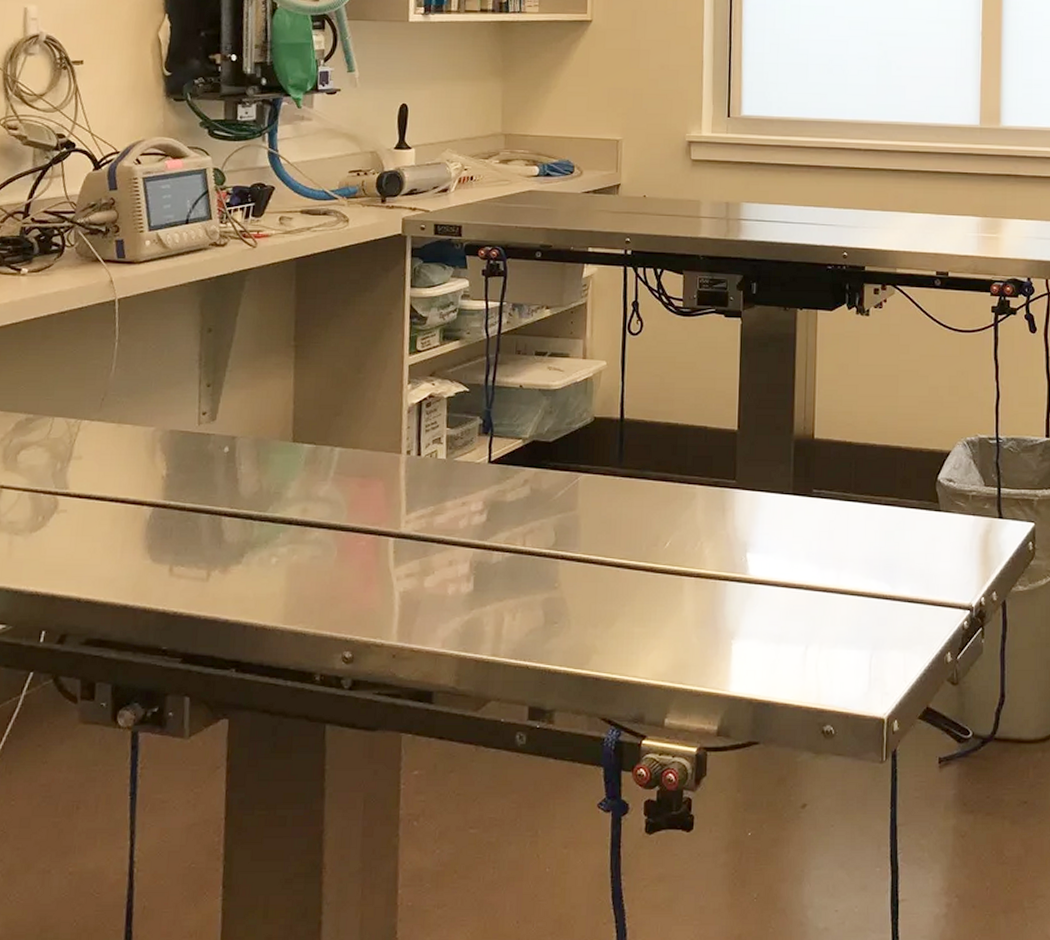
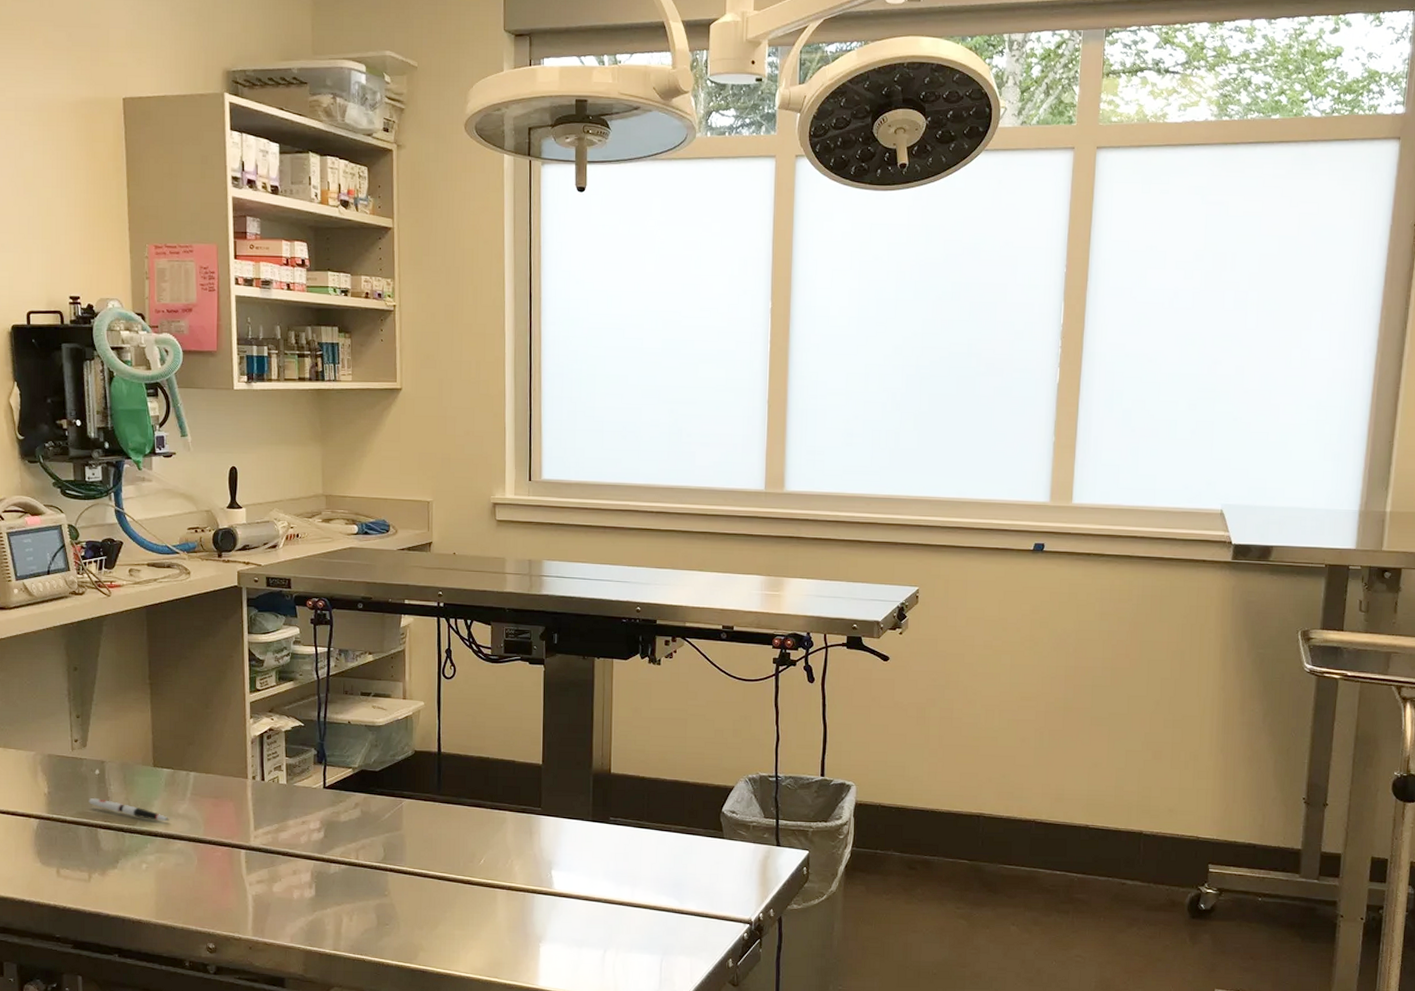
pen: none [213,481,307,506] -> present [88,798,169,821]

